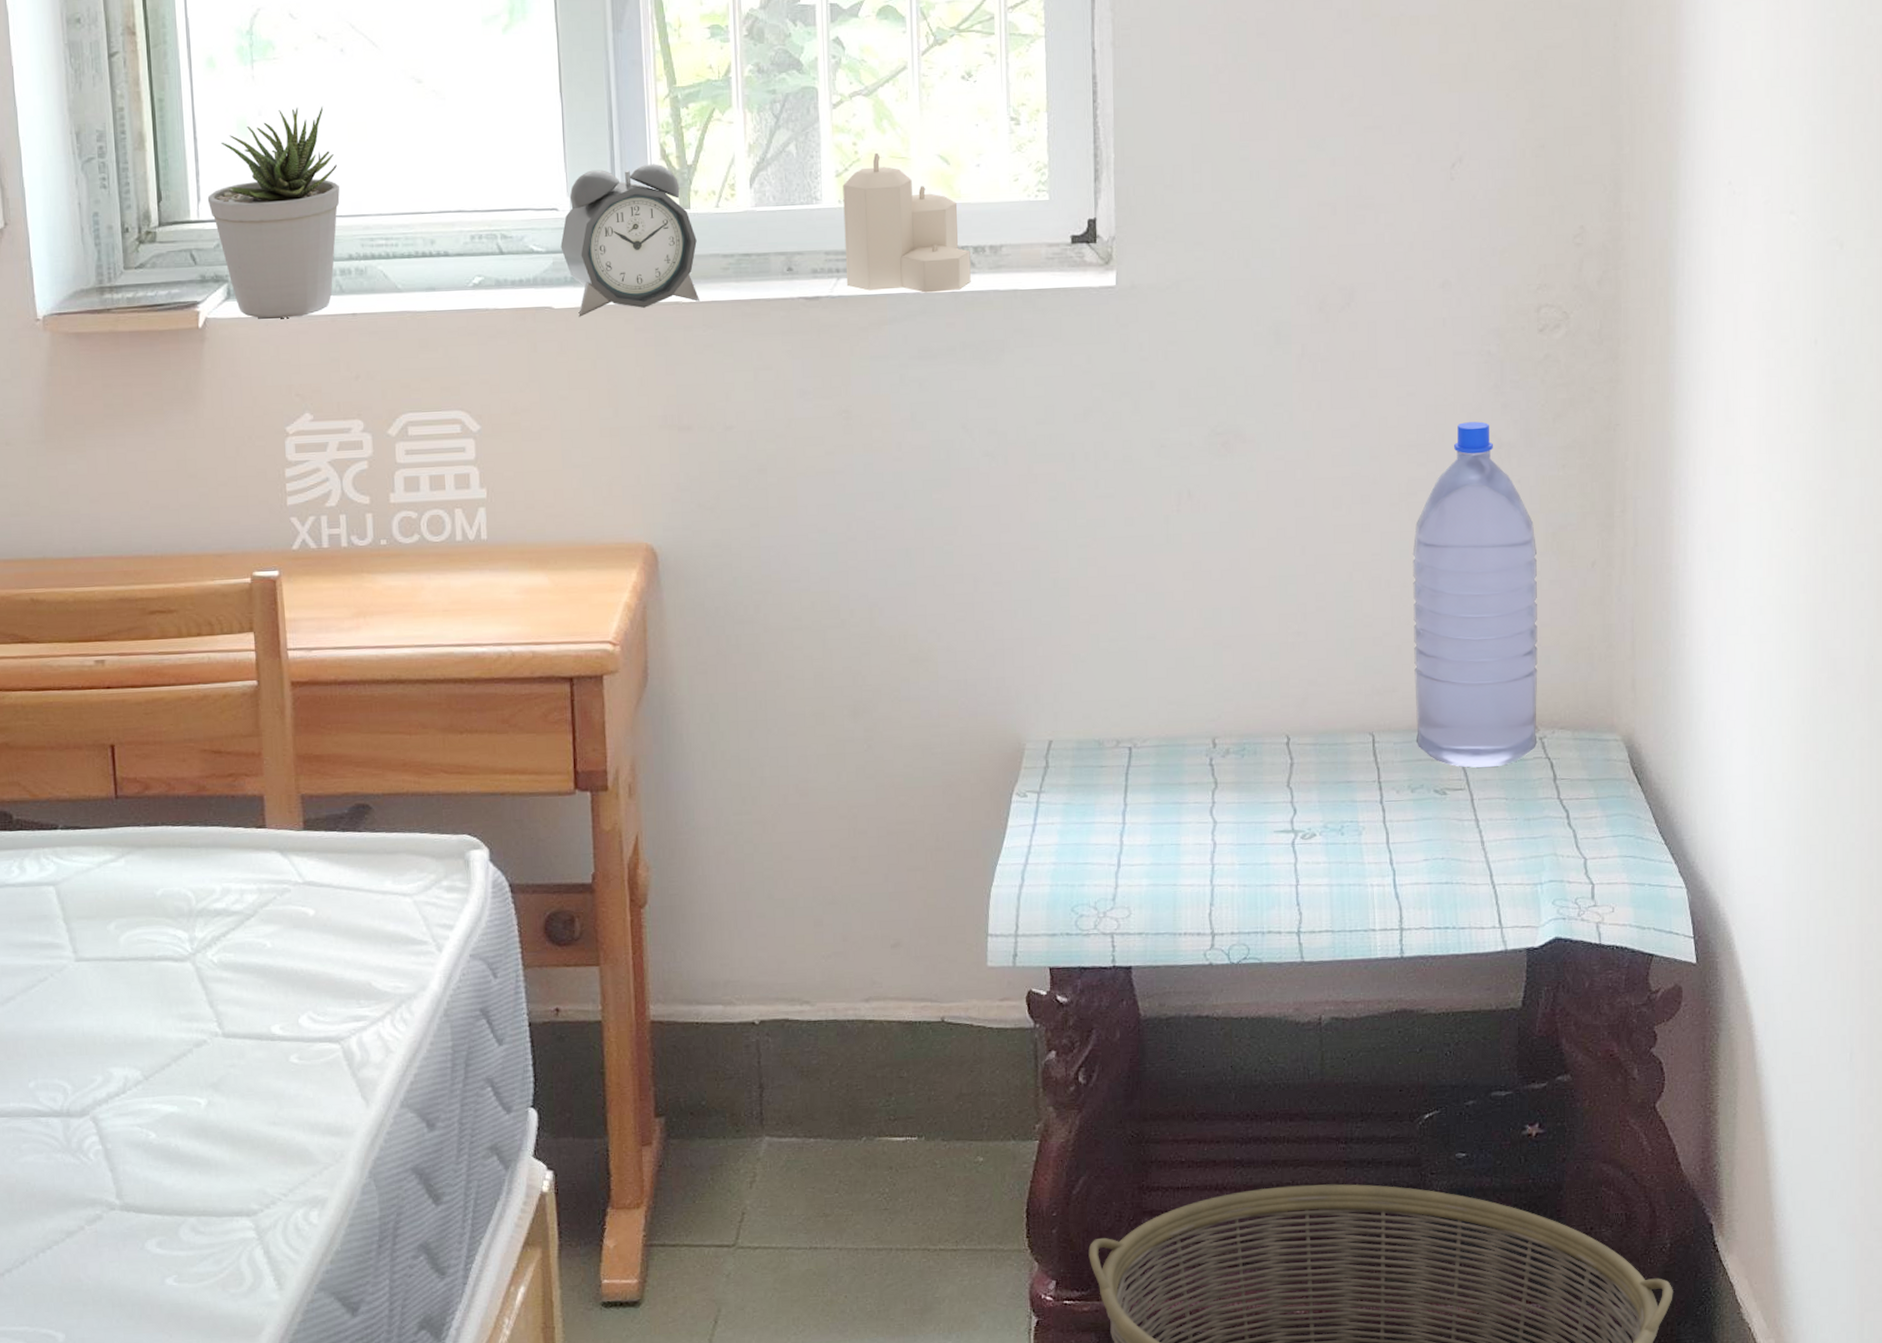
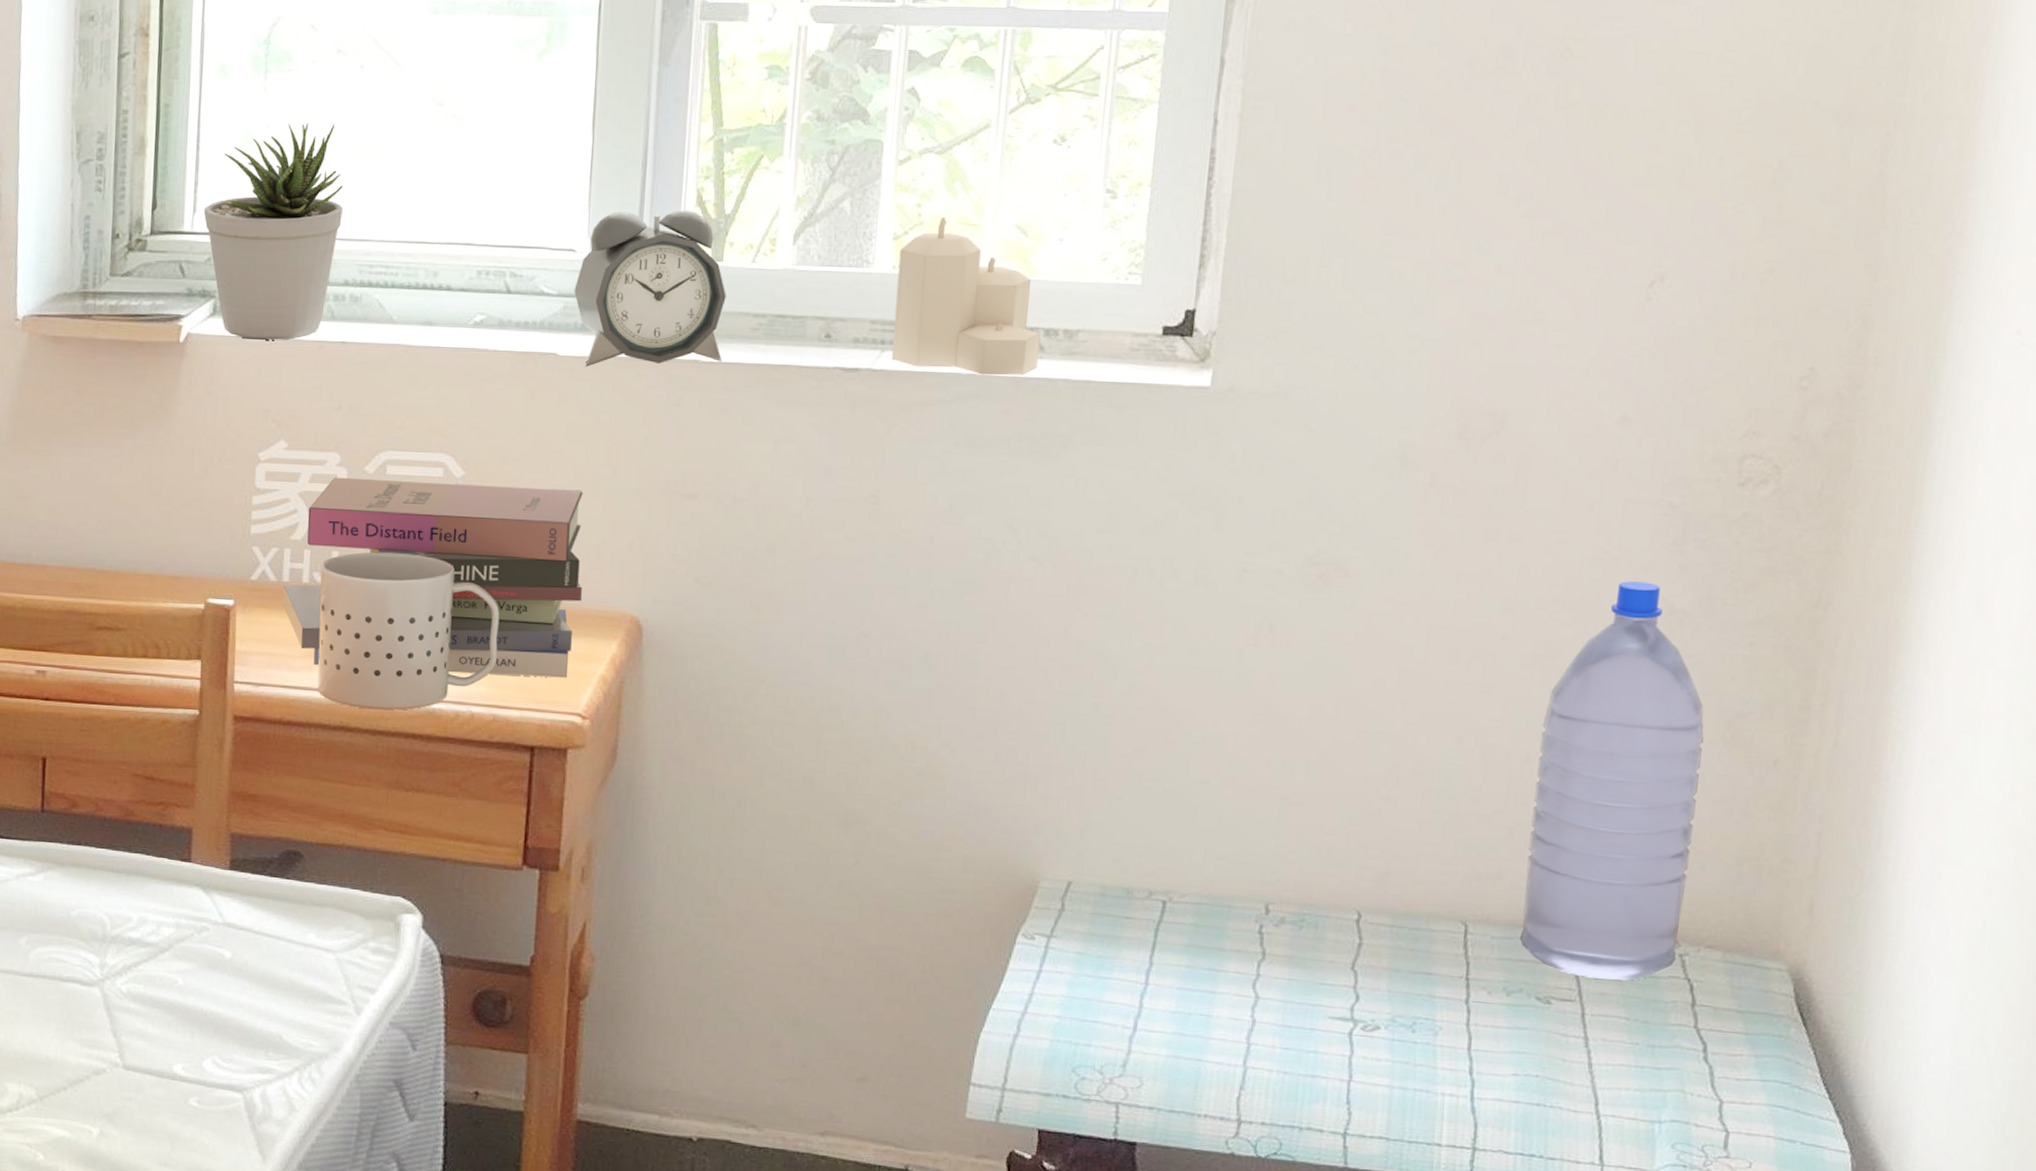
books: none [323,433,600,624] -> present [282,477,583,678]
mug: none [357,508,531,660] -> present [317,552,500,710]

